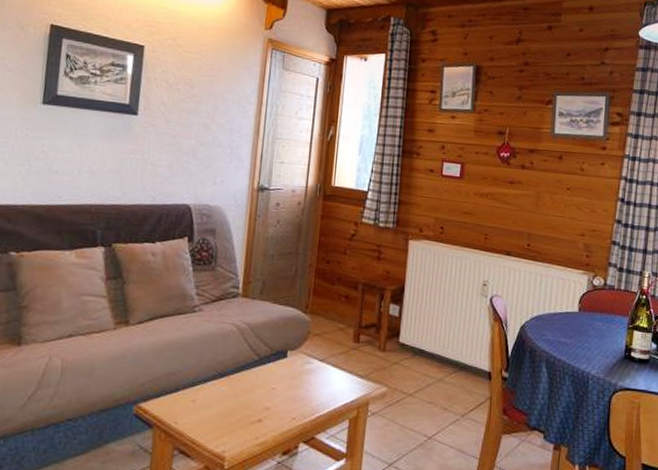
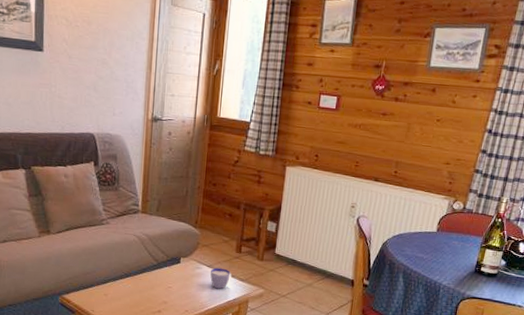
cup: none [323,362,348,389] -> present [210,268,232,289]

